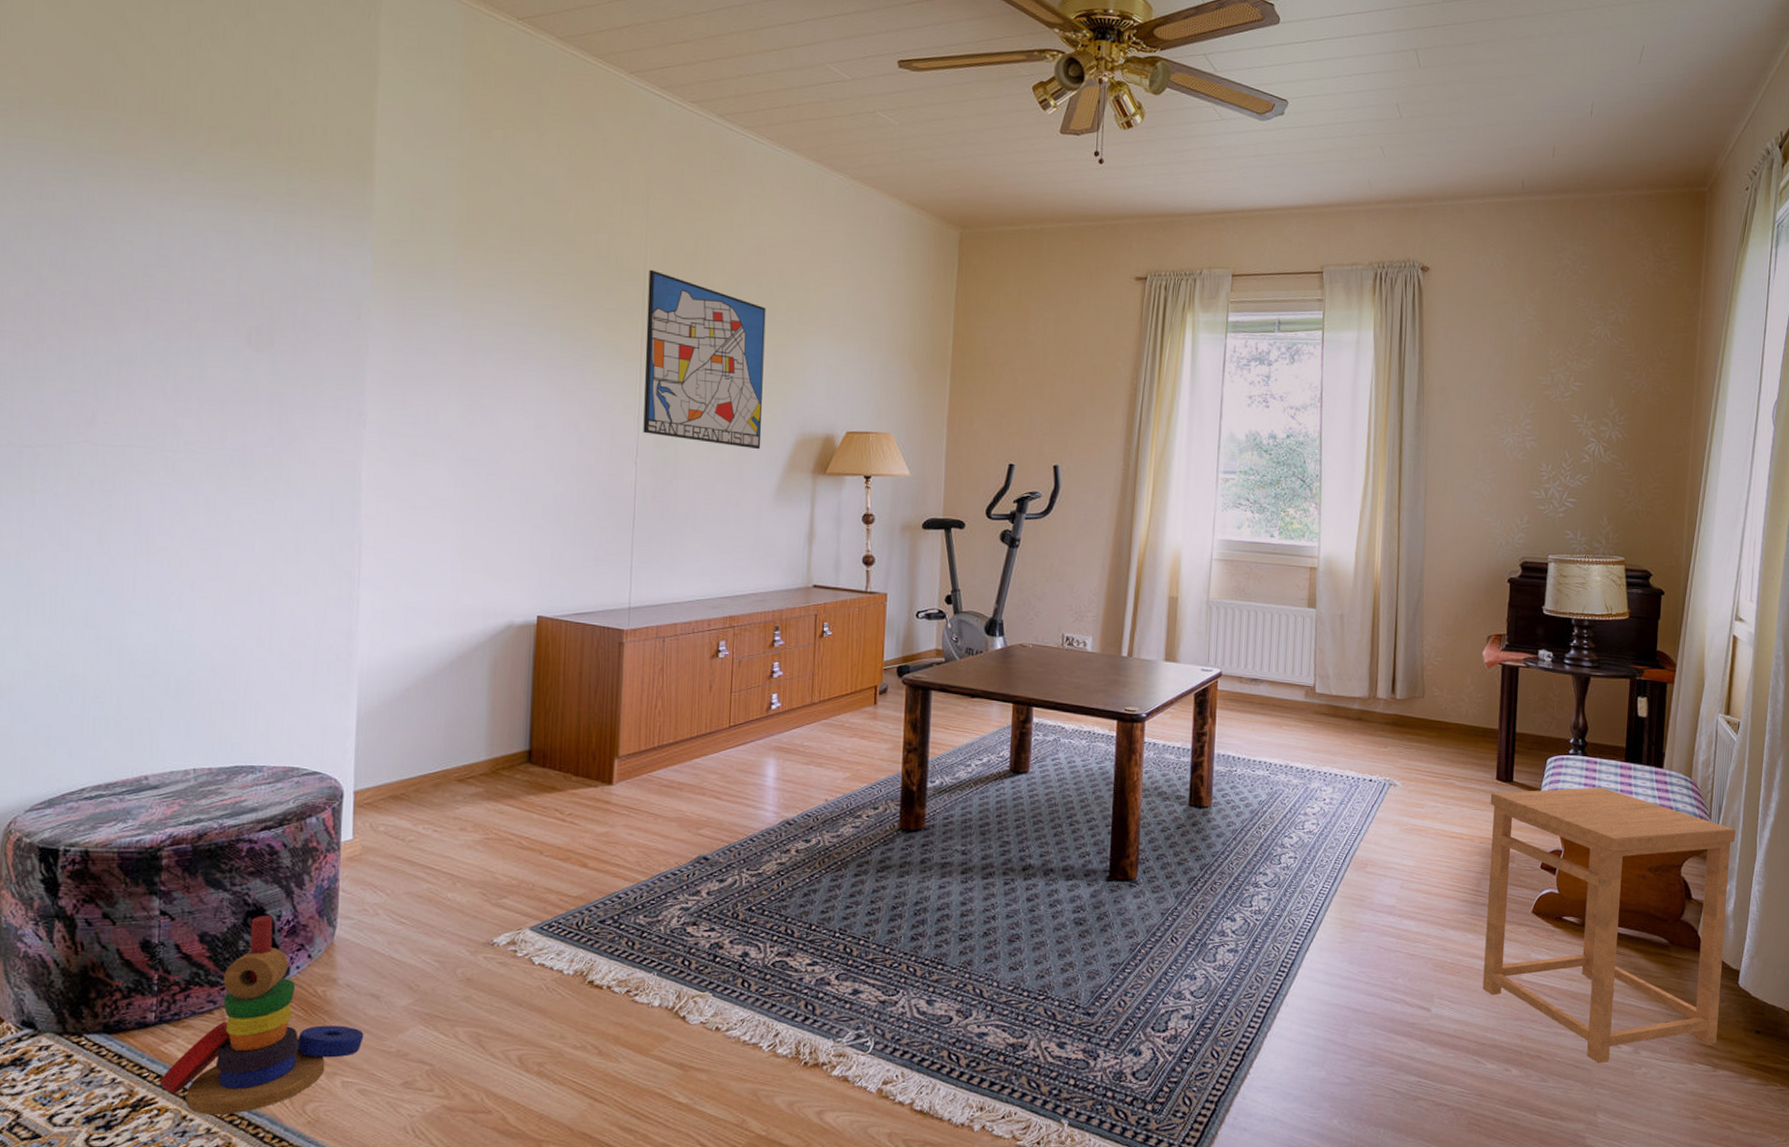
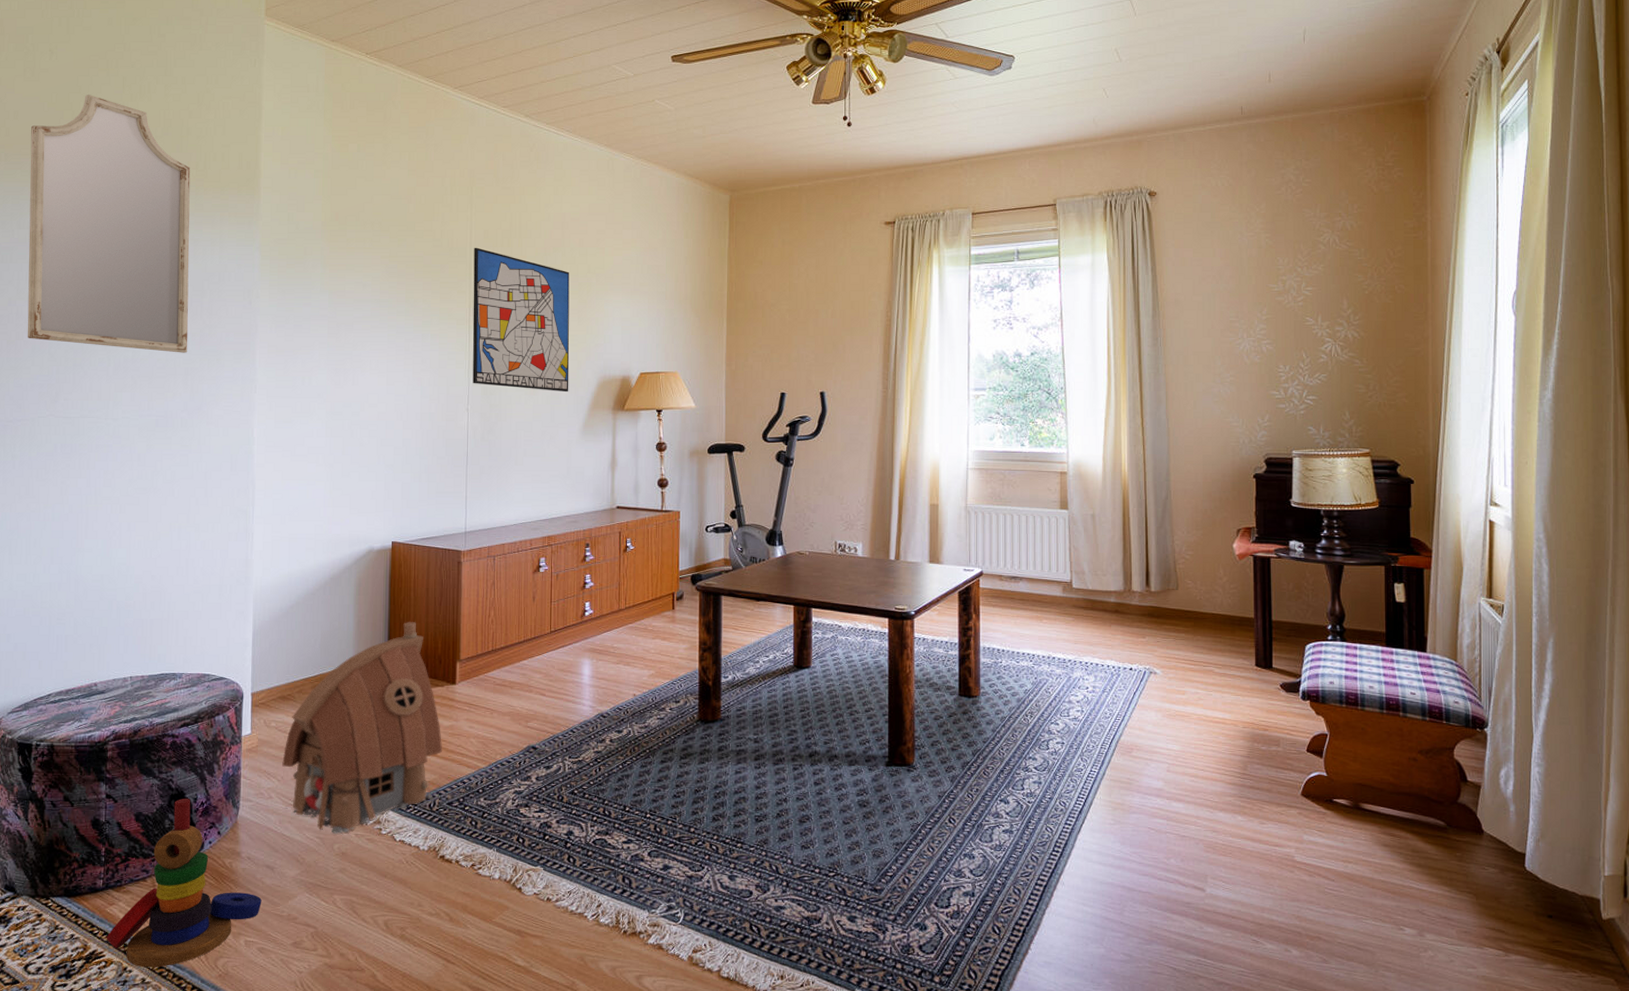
home mirror: none [51,33,281,374] -> present [27,95,191,353]
toy house: none [392,711,595,956] -> present [282,622,443,834]
side table: present [1482,787,1736,1064] -> none [1251,672,1510,946]

